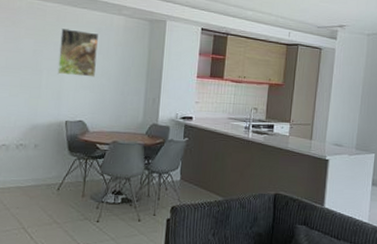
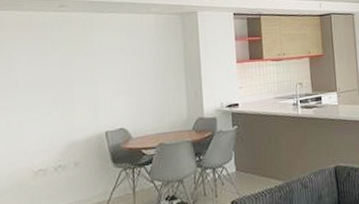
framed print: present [57,28,99,77] -> none [88,35,132,84]

